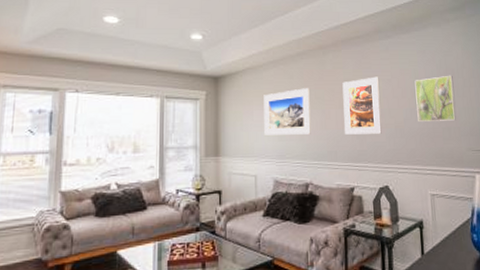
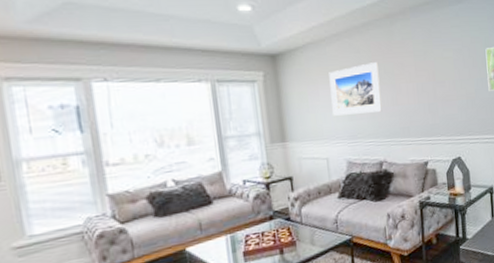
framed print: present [342,76,382,135] -> none [412,46,454,109]

